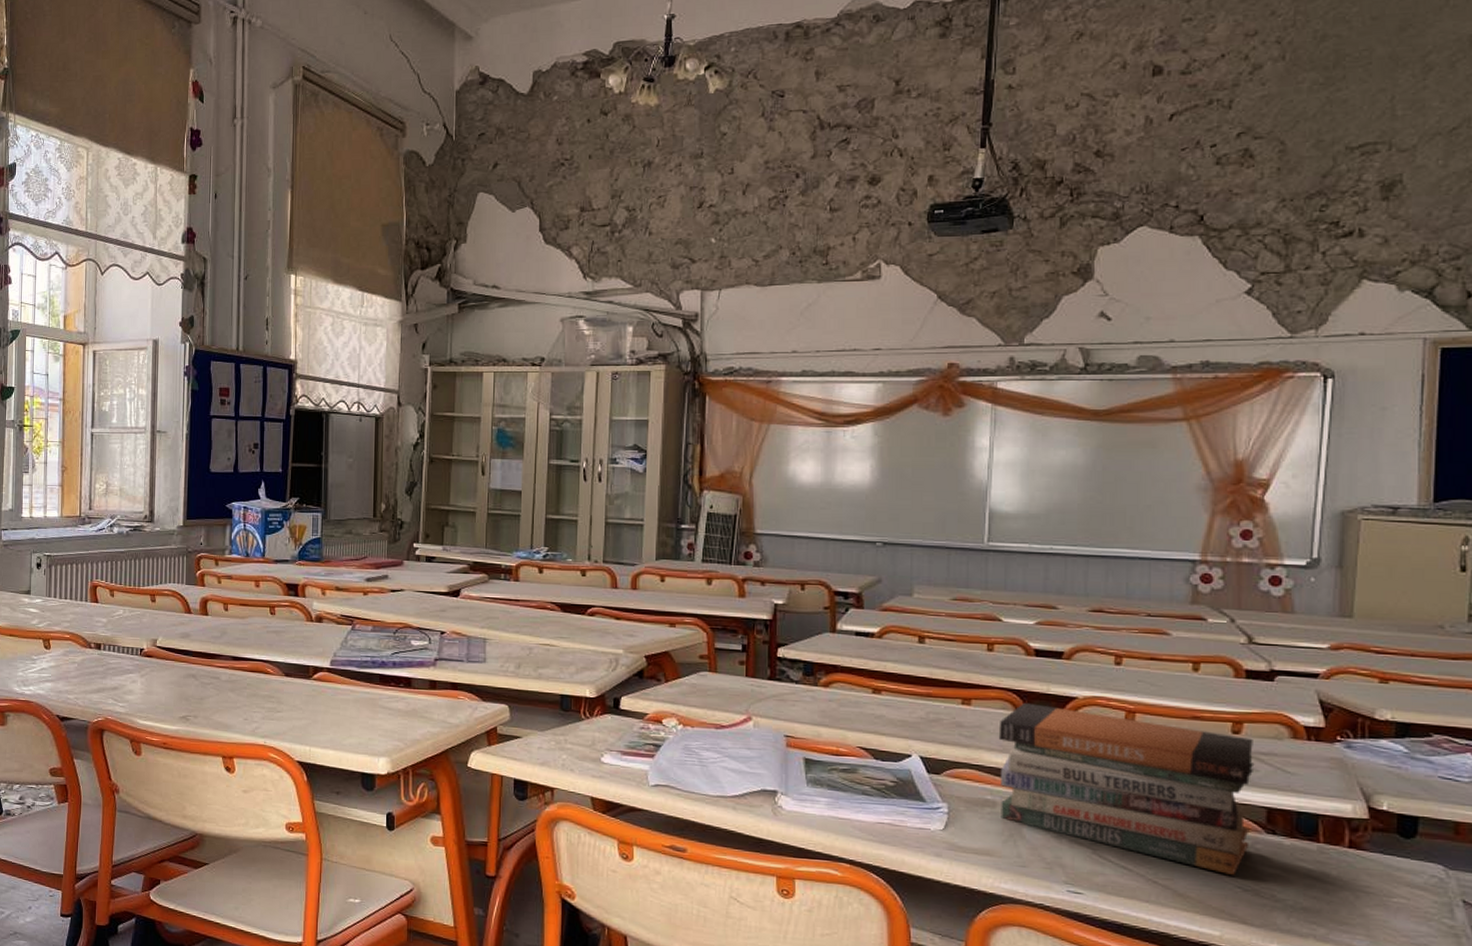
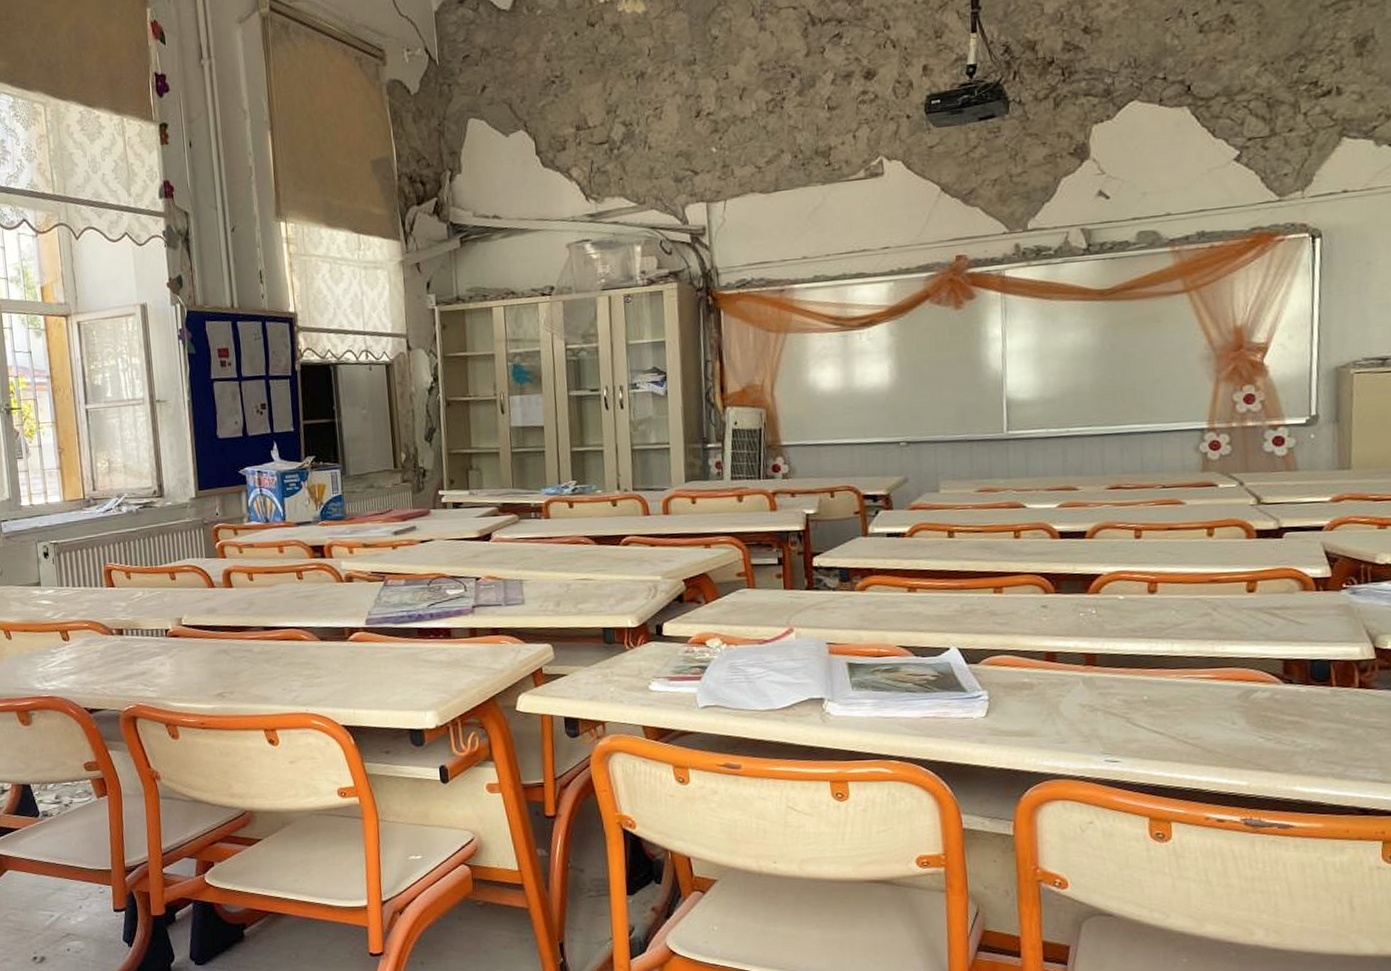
book stack: present [998,702,1255,876] -> none [1030,584,1270,728]

